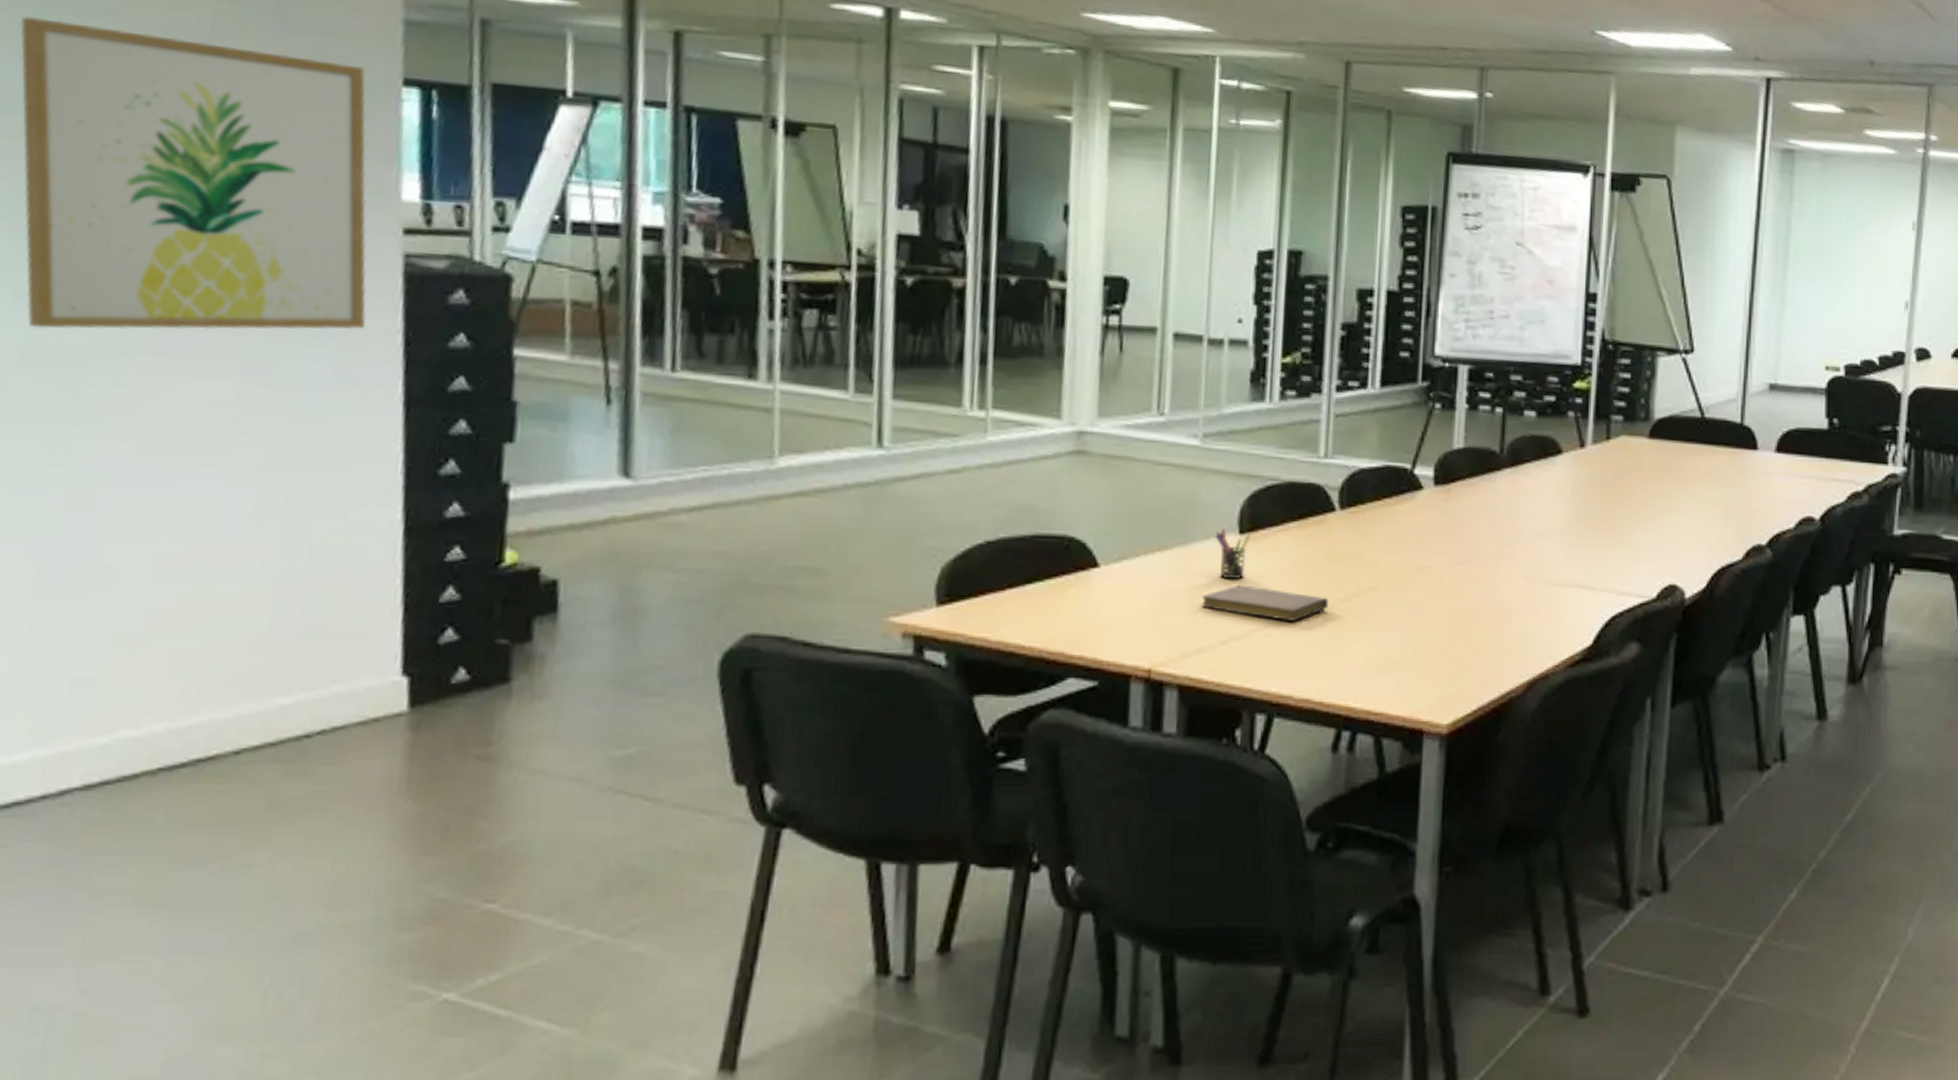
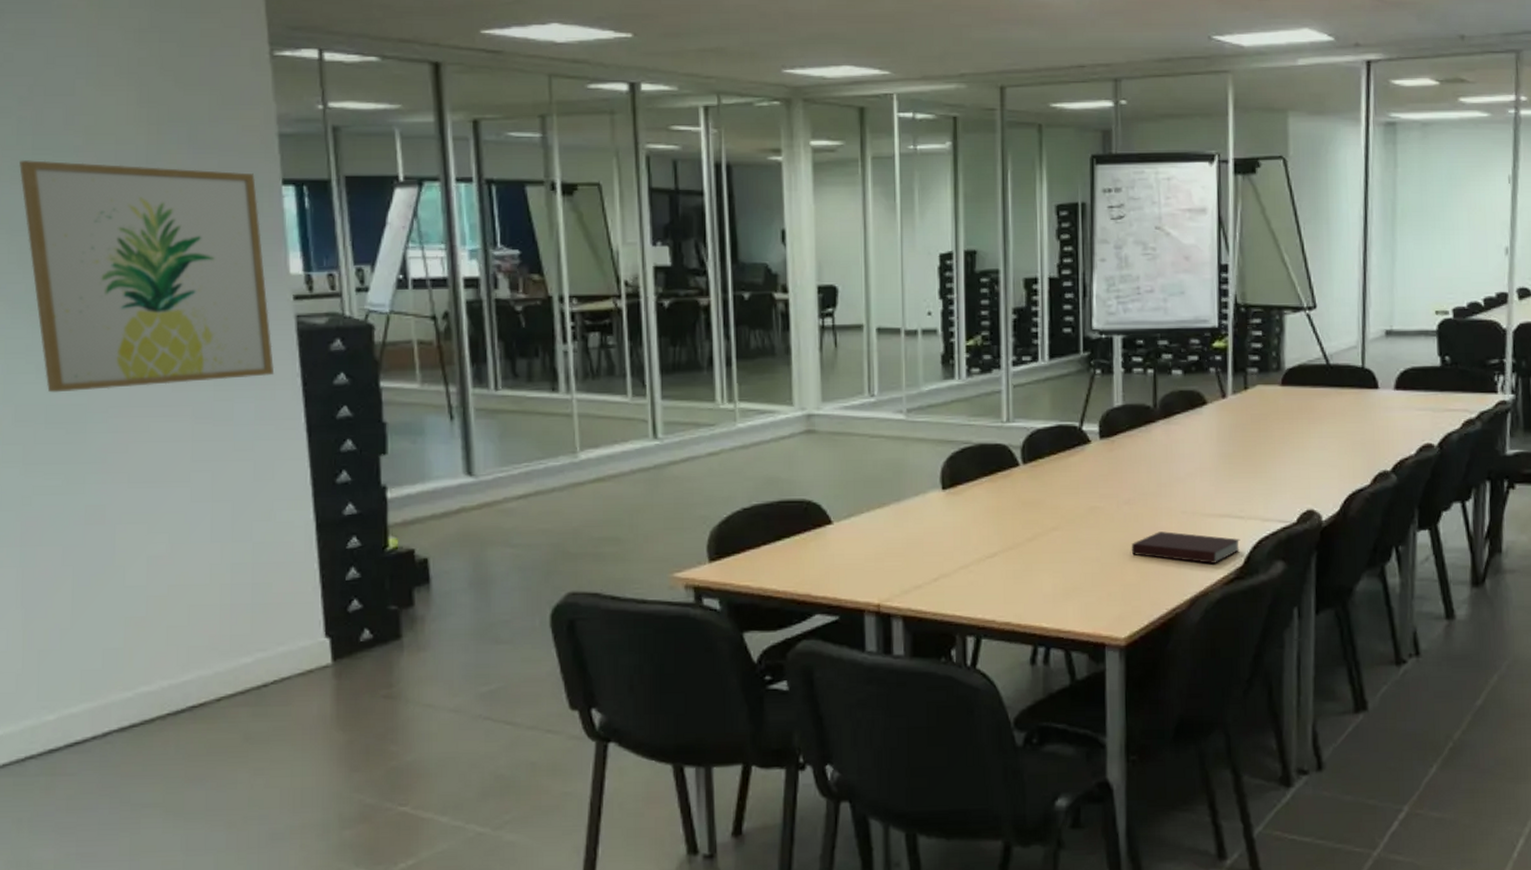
notebook: present [1202,585,1329,621] -> none [916,531,1020,559]
pen holder: present [1215,529,1252,580] -> none [923,486,952,528]
notebook: none [1462,600,1591,641] -> present [1131,531,1241,563]

